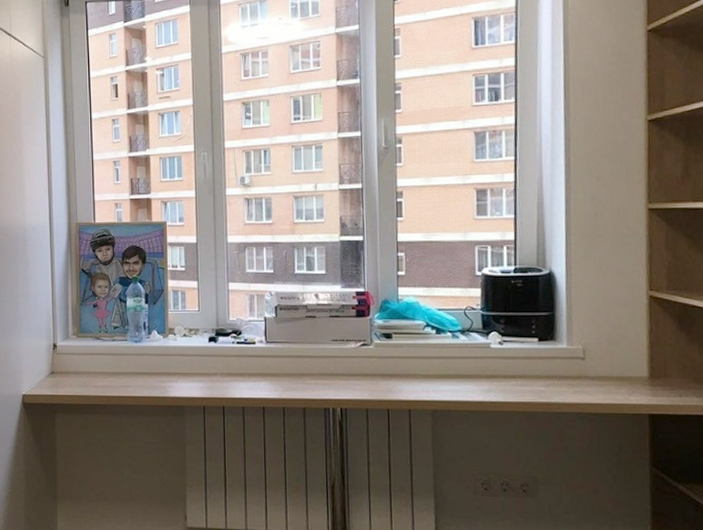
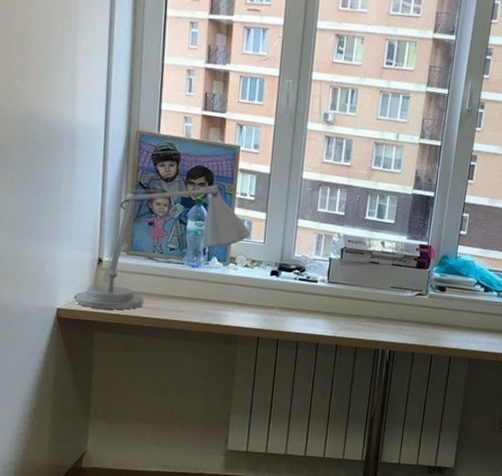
desk lamp: none [35,261,185,391] -> present [73,184,251,310]

